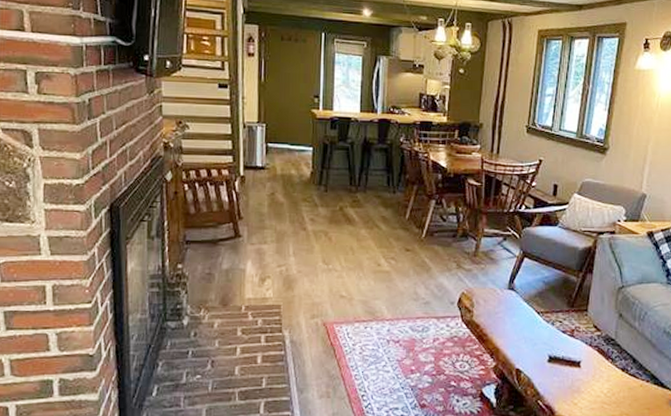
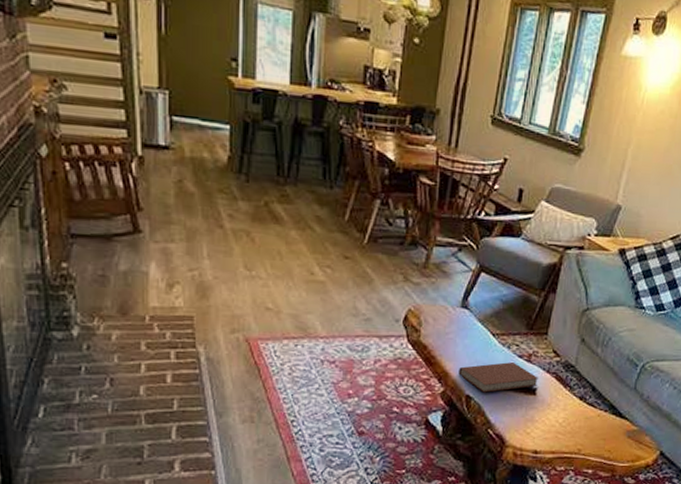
book: none [508,338,582,366] -> present [458,362,538,393]

